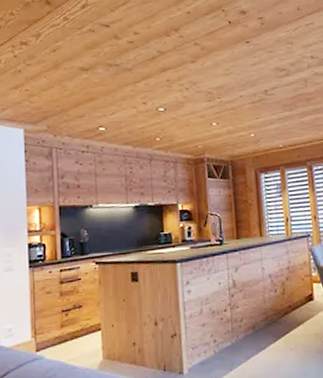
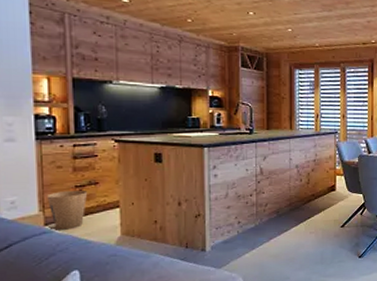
trash can: none [38,314,73,356] -> present [47,189,88,230]

